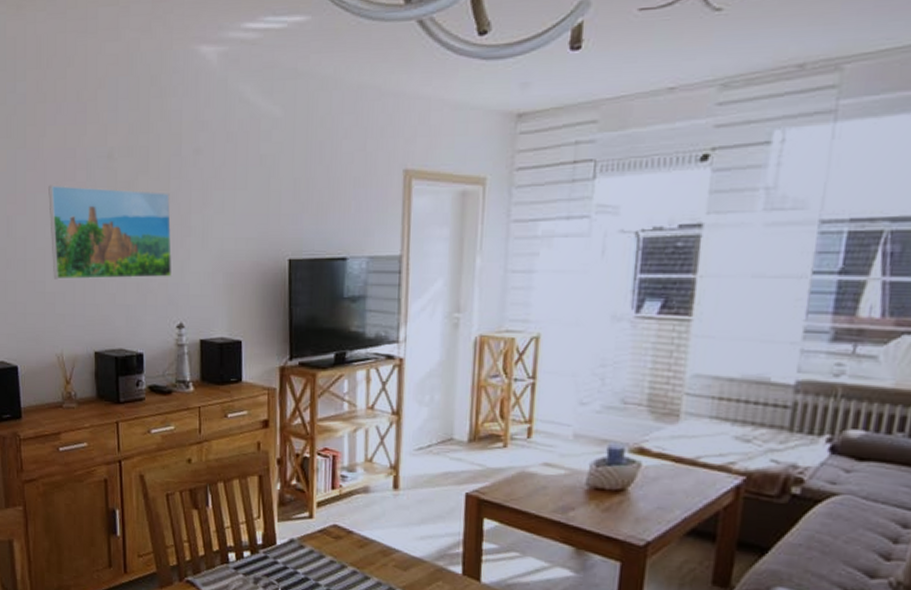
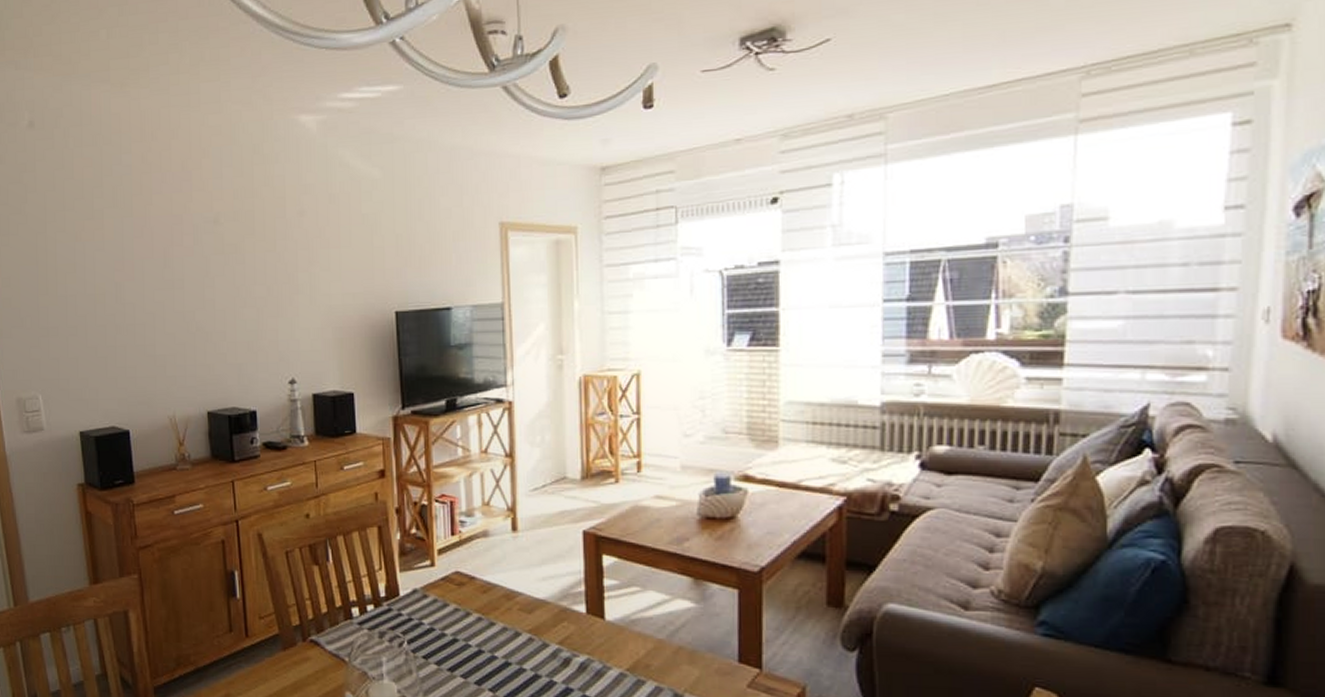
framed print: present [48,185,173,280] -> none [156,250,282,342]

